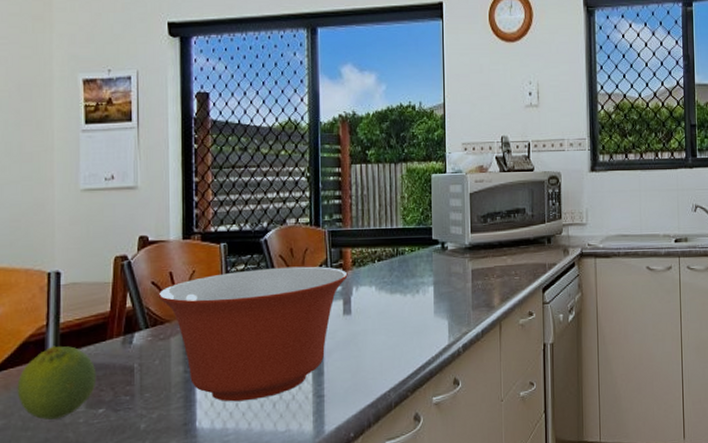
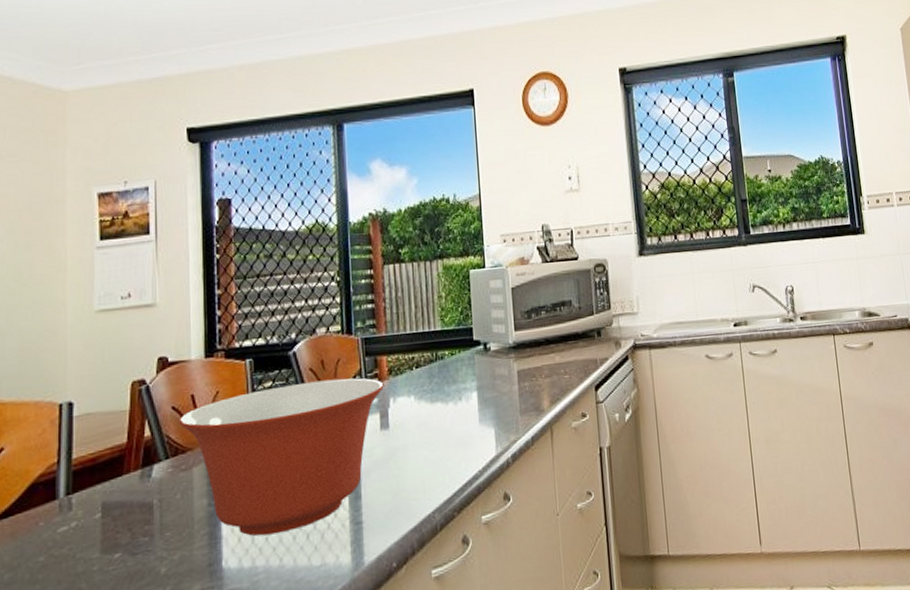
fruit: present [17,346,97,420] -> none [24,484,112,570]

